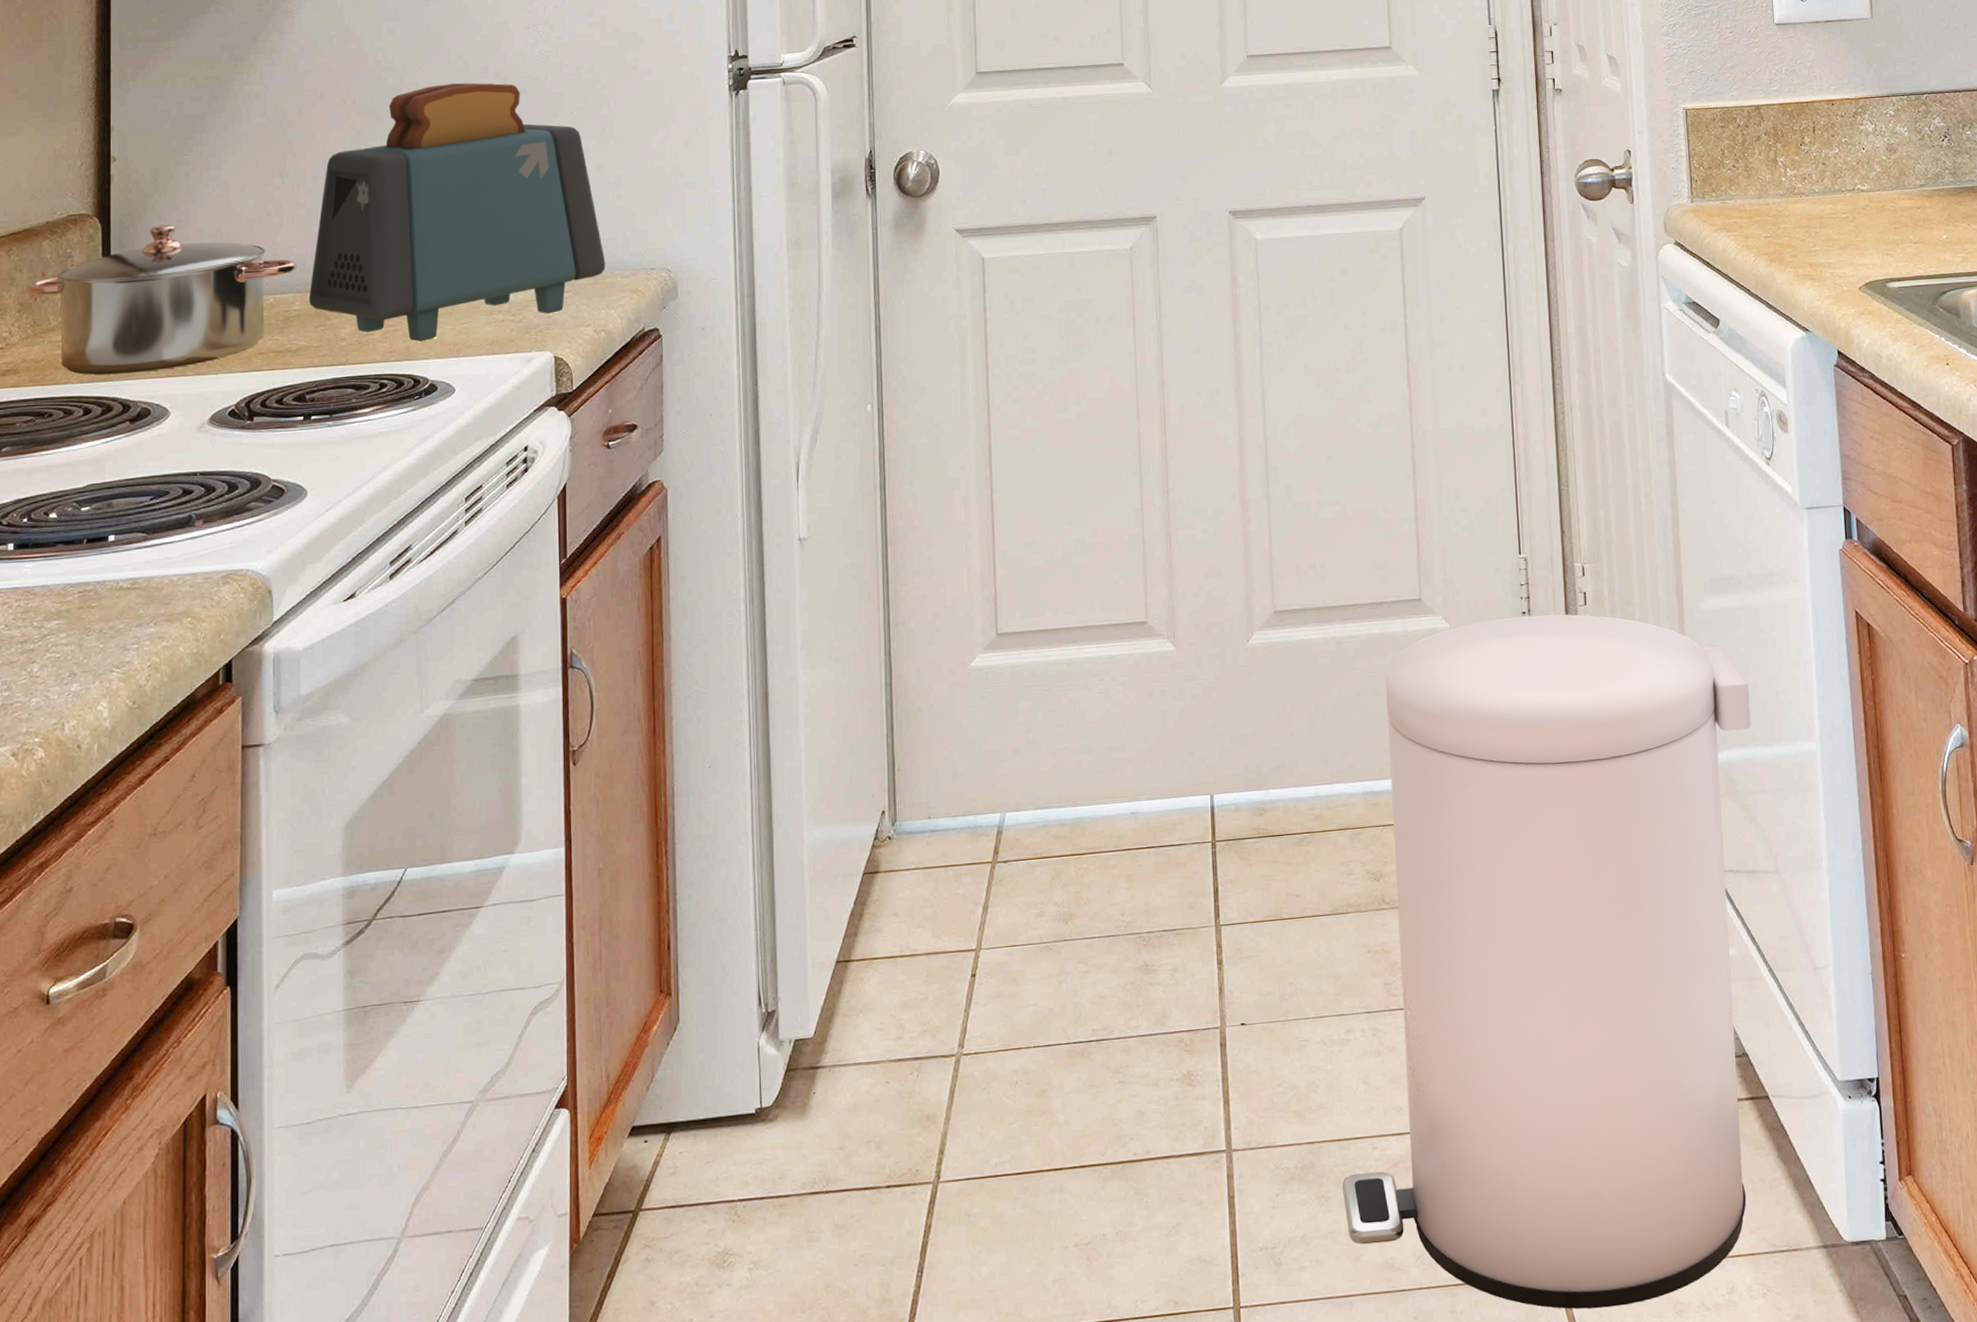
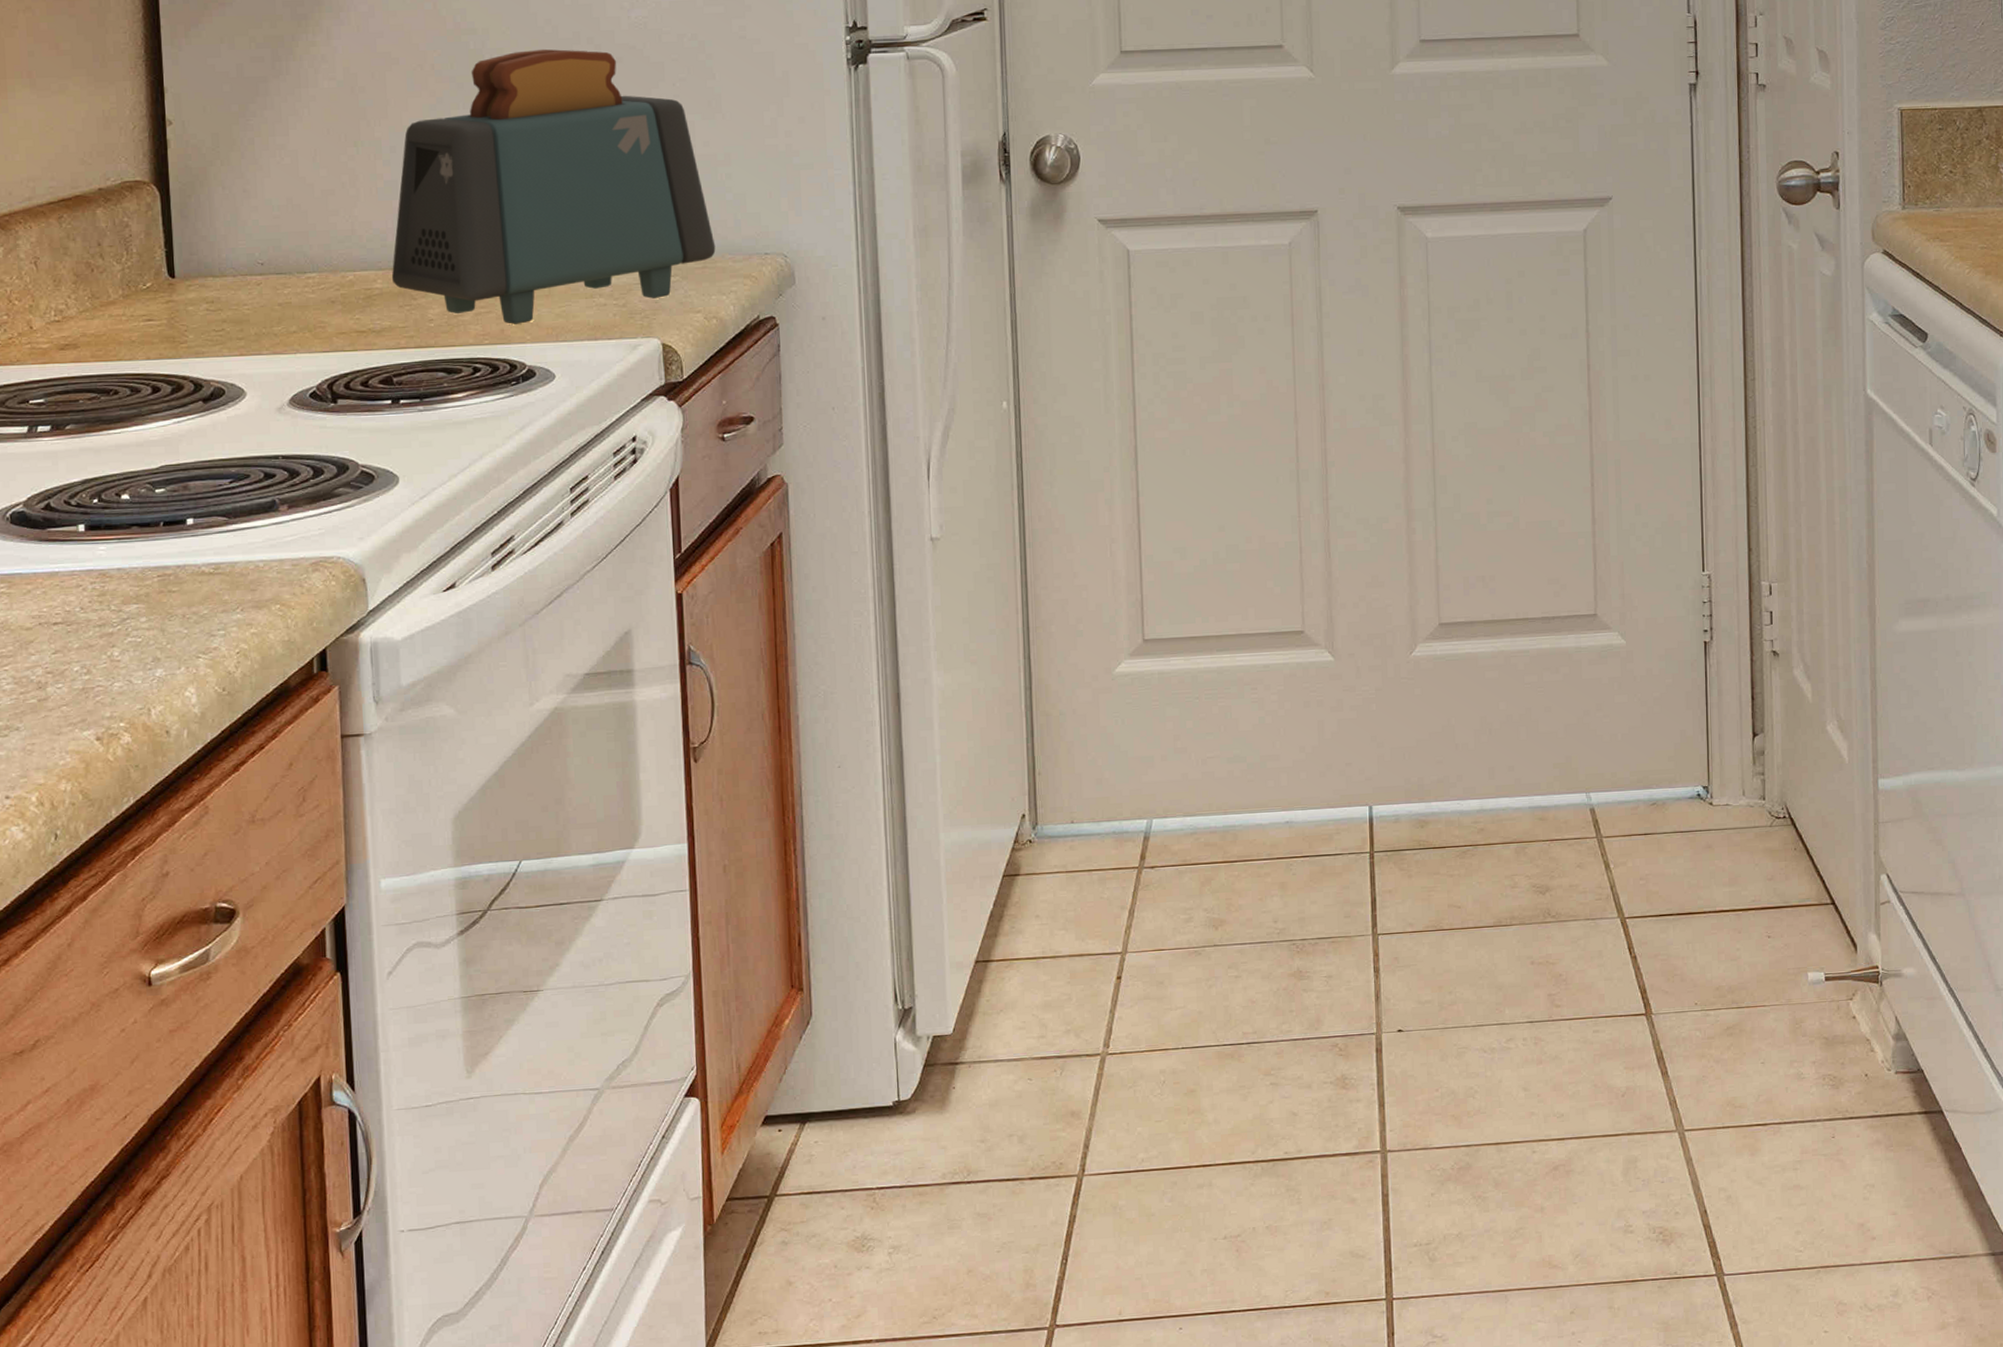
cooking pot: present [27,224,297,375] -> none [82,194,378,352]
pedal bin: present [1342,614,1751,1309] -> none [1499,633,1942,1308]

